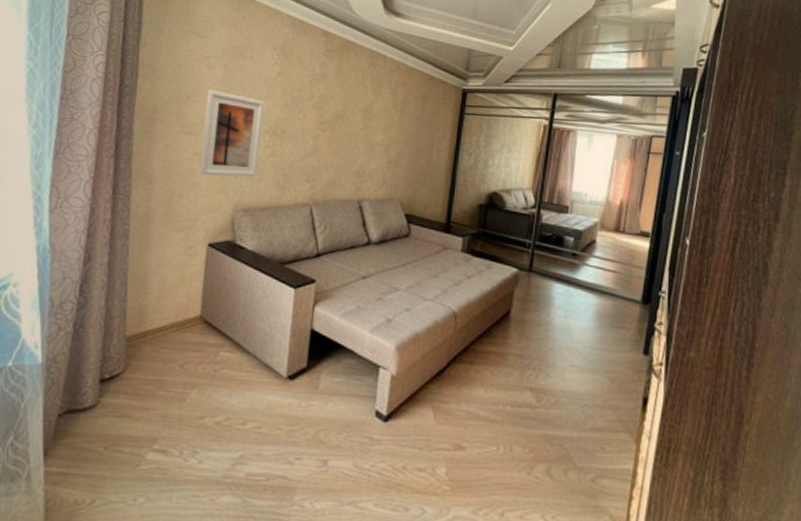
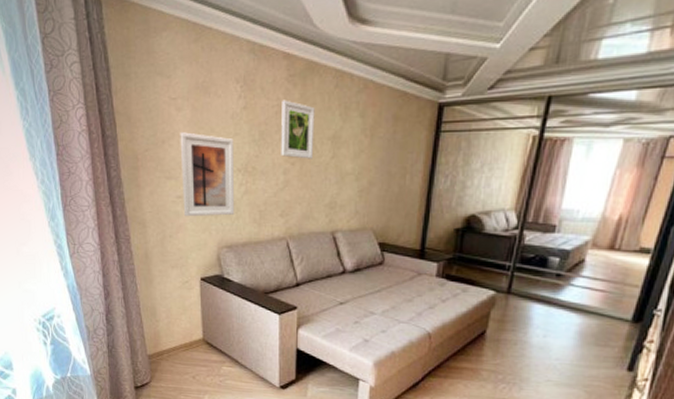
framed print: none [312,71,349,128] -> present [281,100,315,159]

